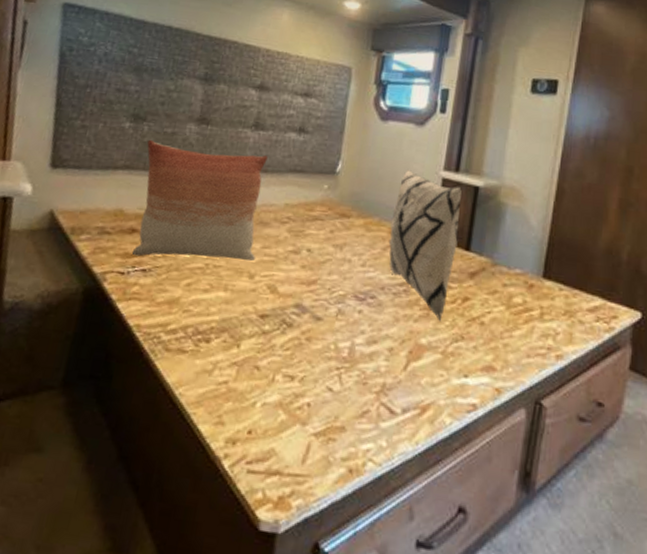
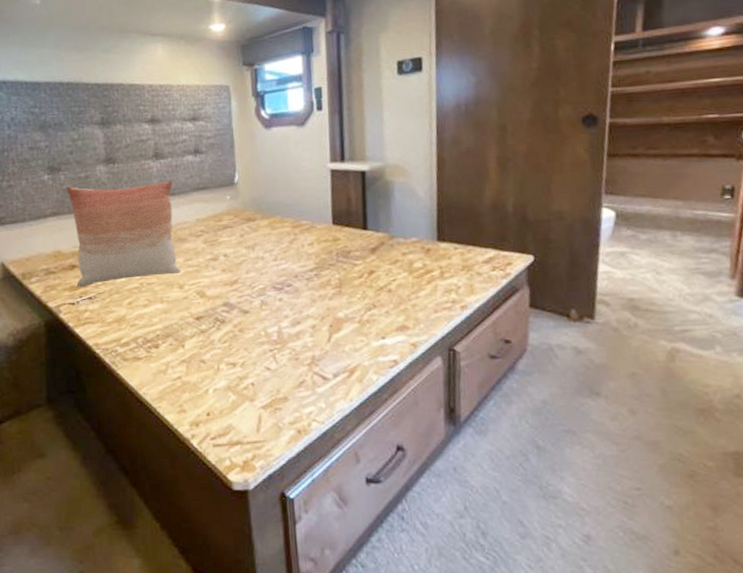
decorative pillow: present [388,170,462,321] -> none [291,168,355,295]

